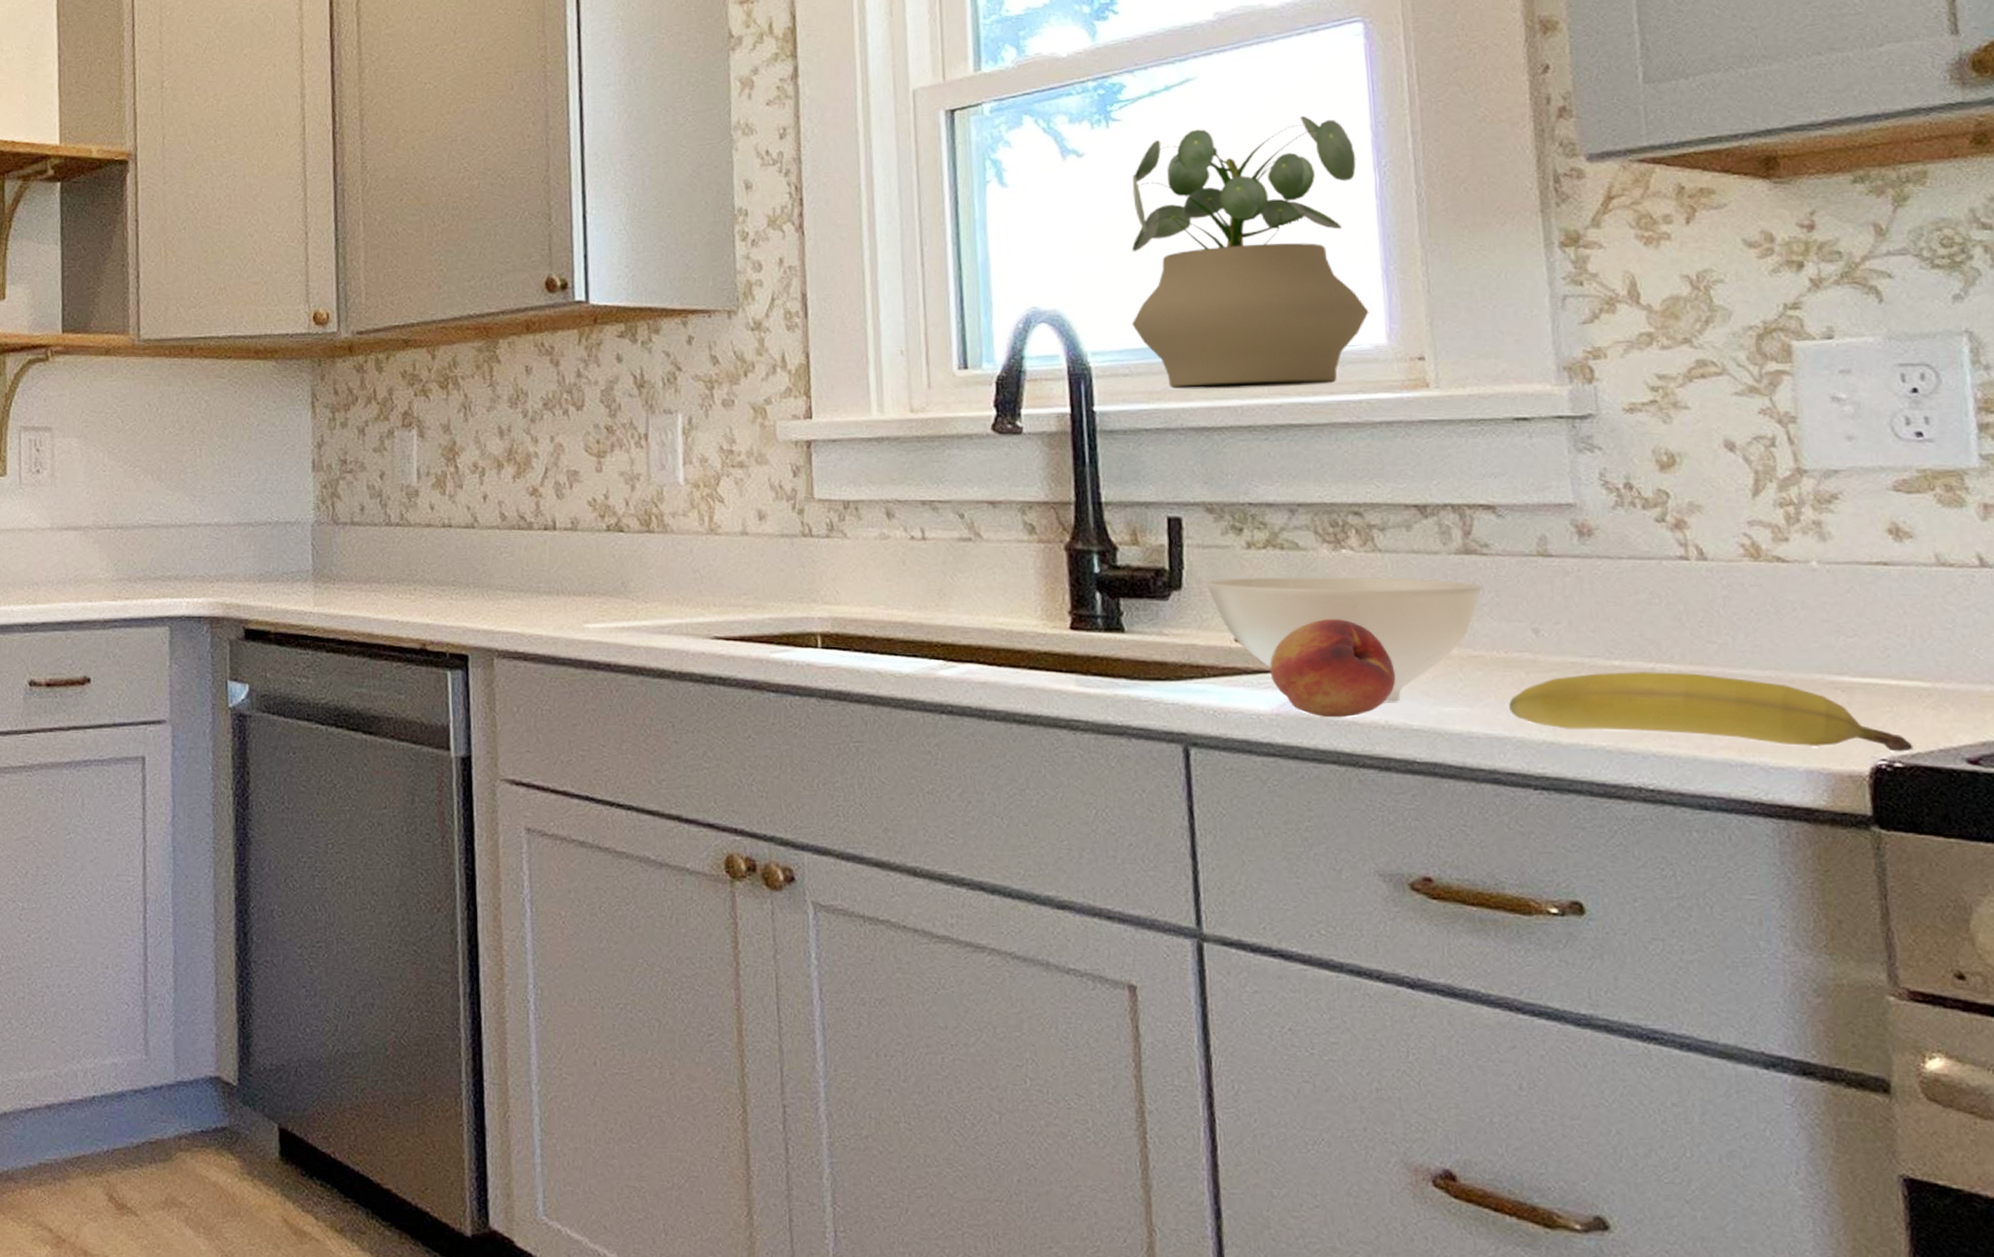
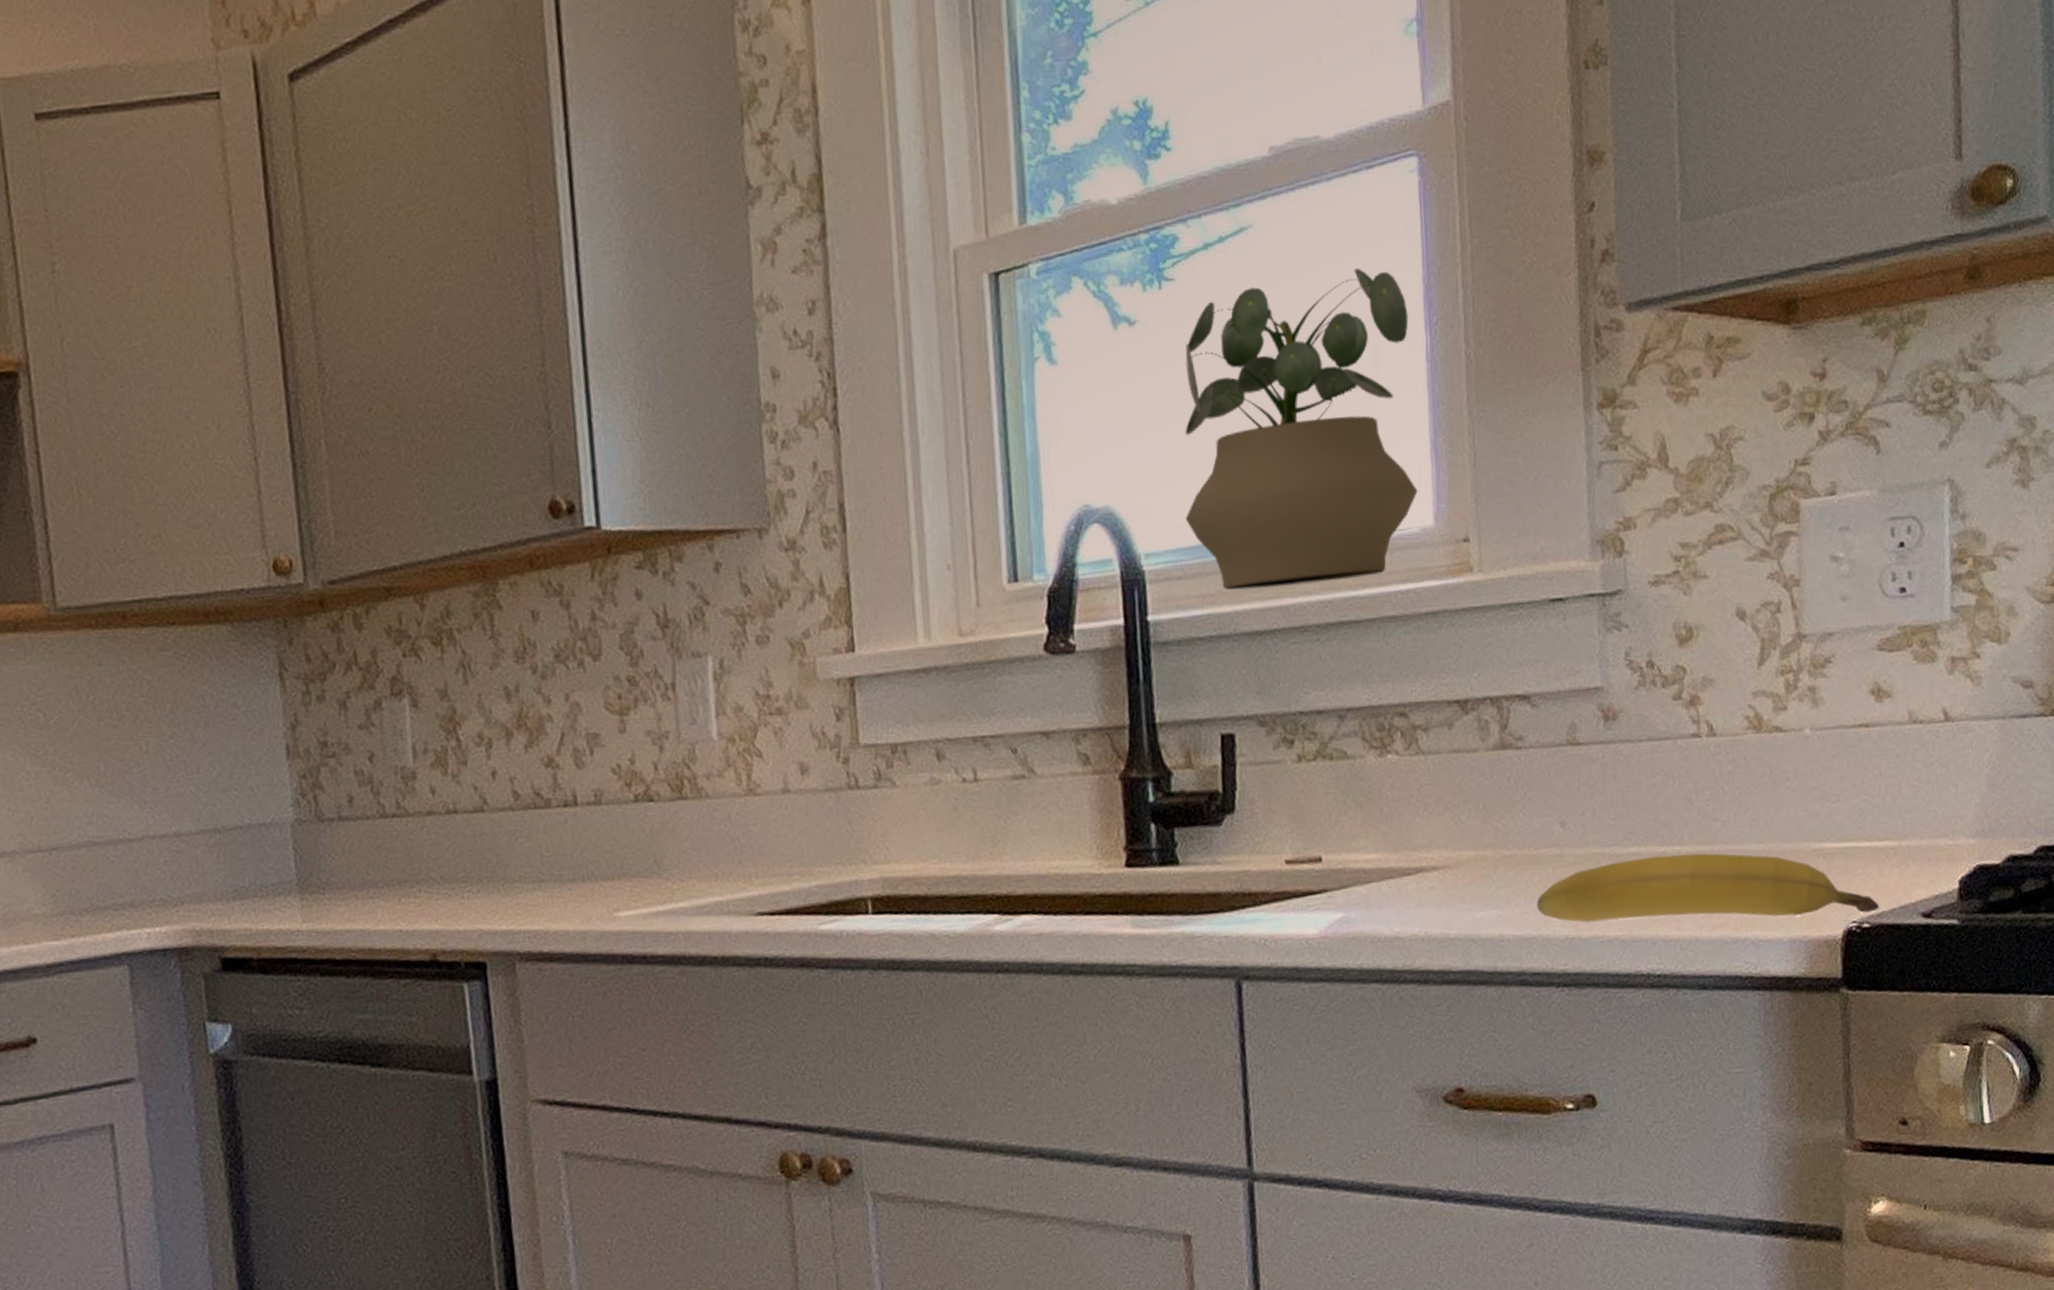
bowl: present [1206,577,1483,702] -> none [1258,778,1517,912]
fruit: present [1269,618,1396,718] -> none [1318,828,1436,935]

